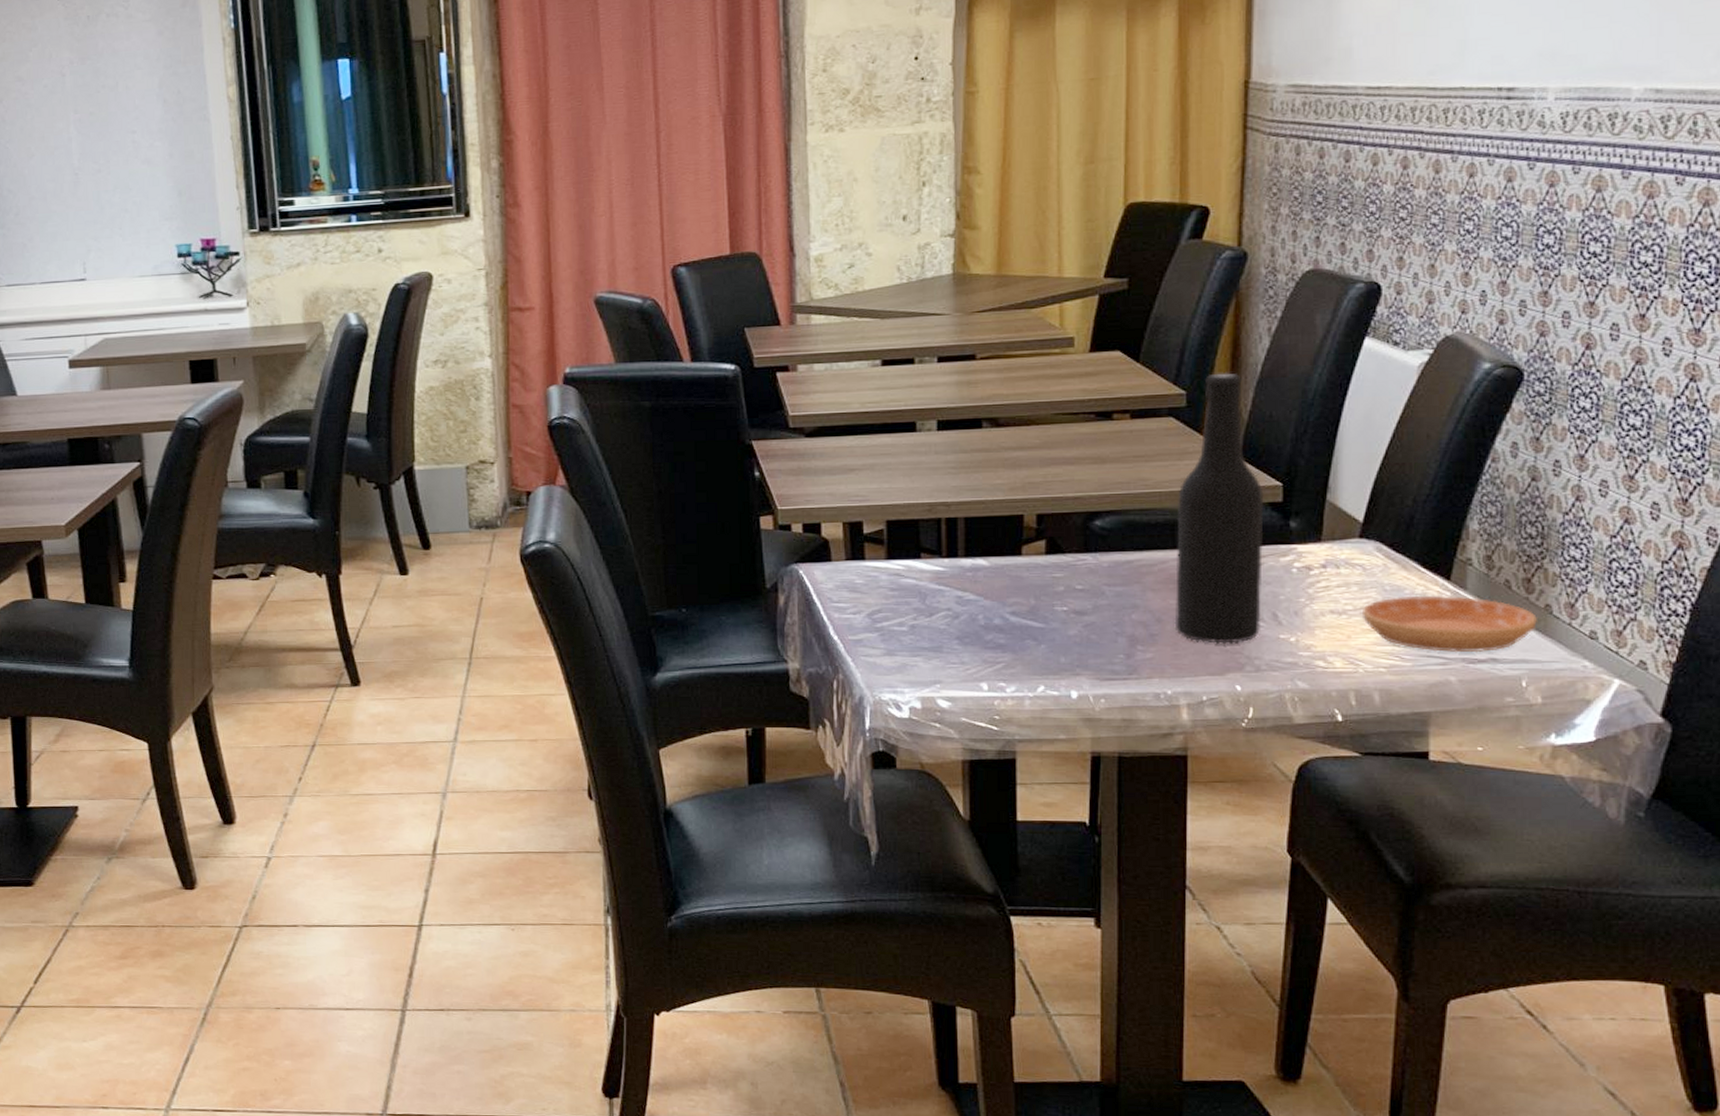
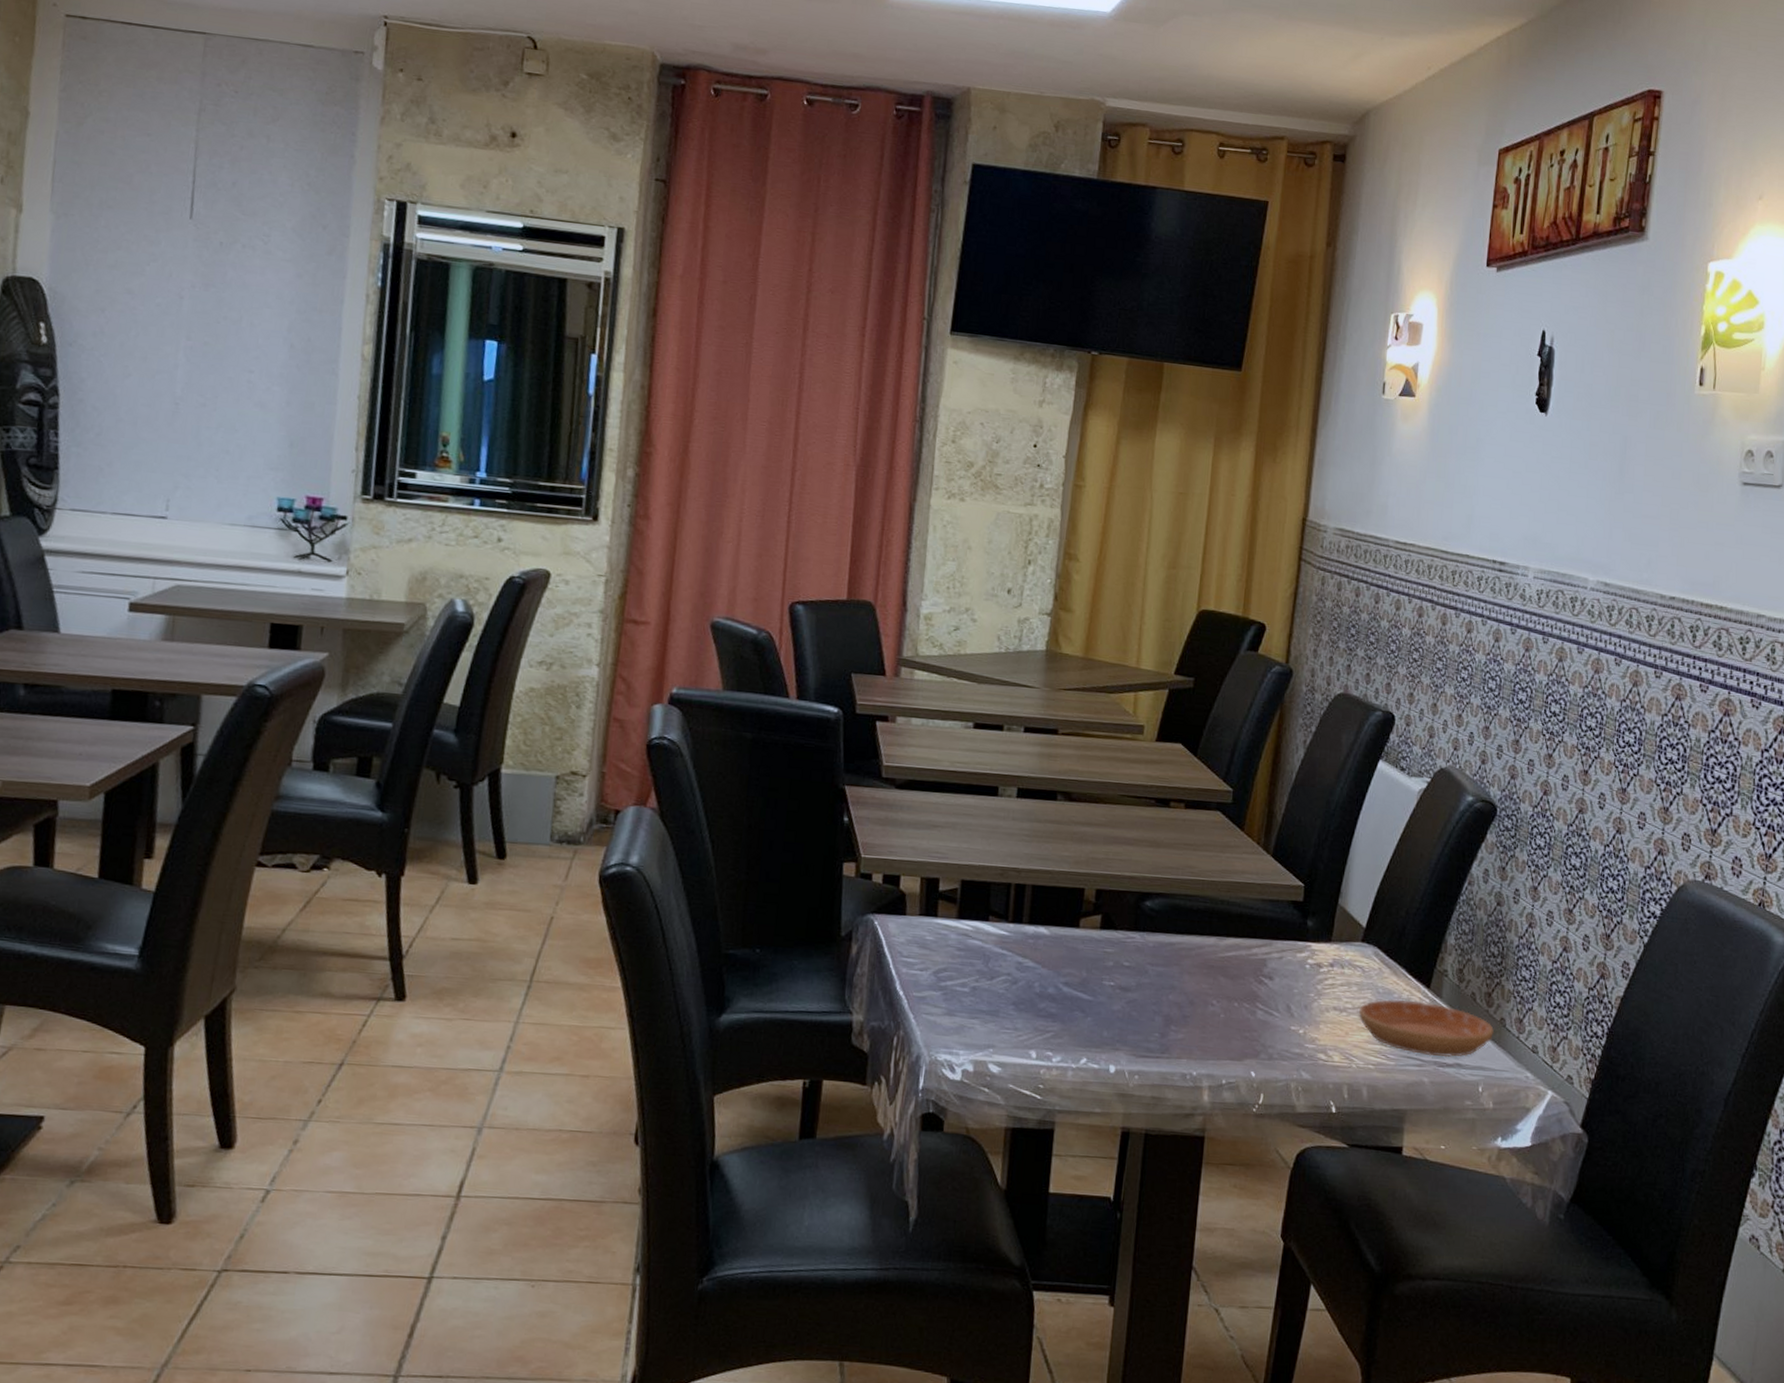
bottle: present [1174,373,1264,645] -> none [1204,775,1288,1032]

